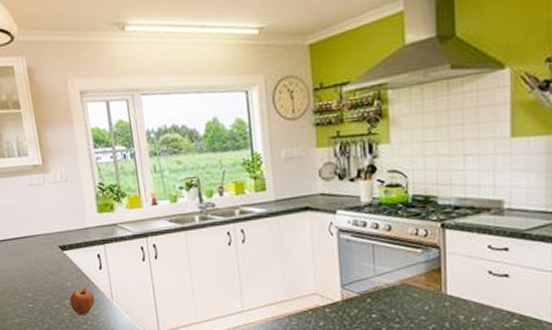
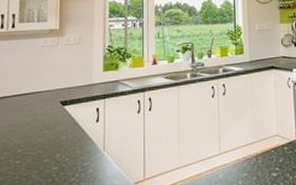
apple: present [69,289,95,316] -> none [61,141,87,169]

